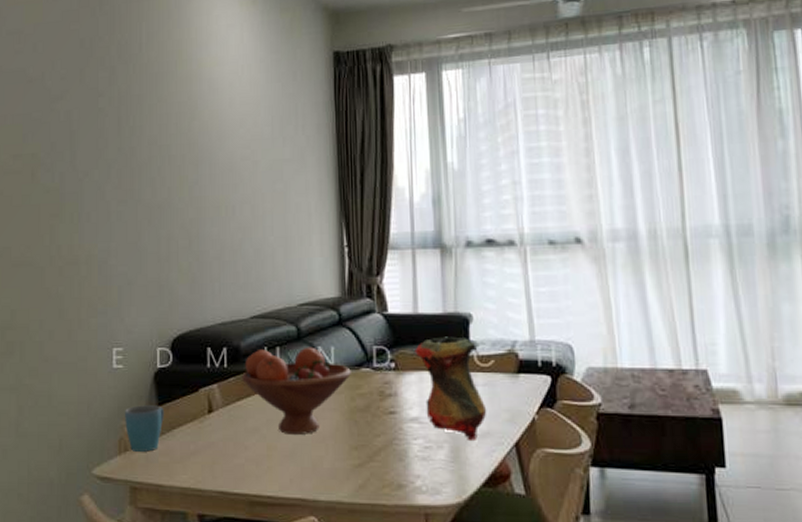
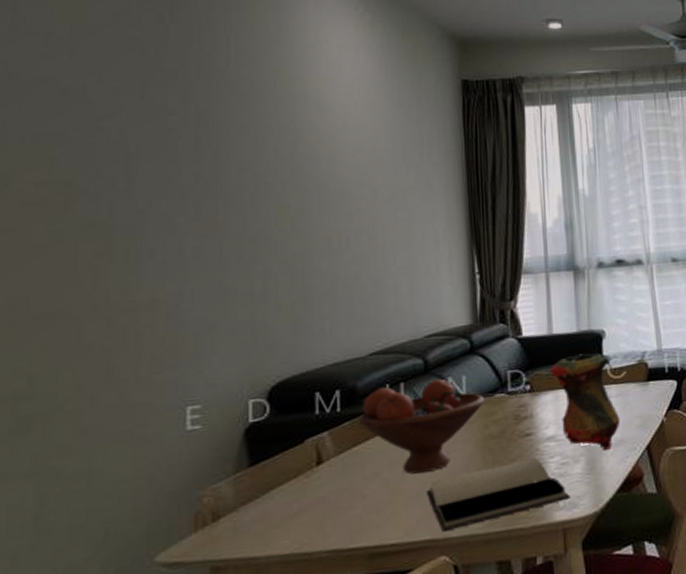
mug: present [125,405,164,452] -> none [204,465,258,525]
book: none [297,437,433,493] -> present [425,458,571,531]

